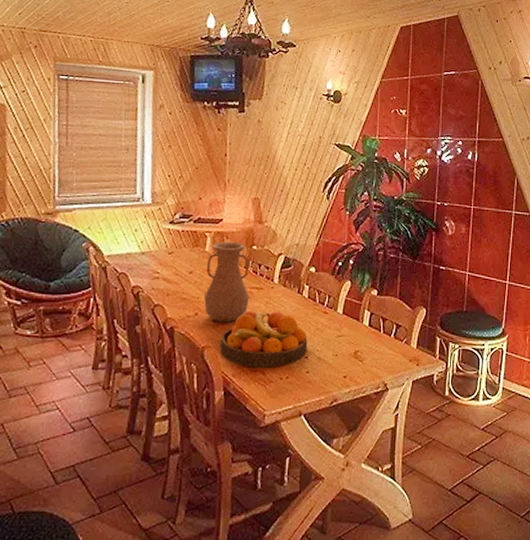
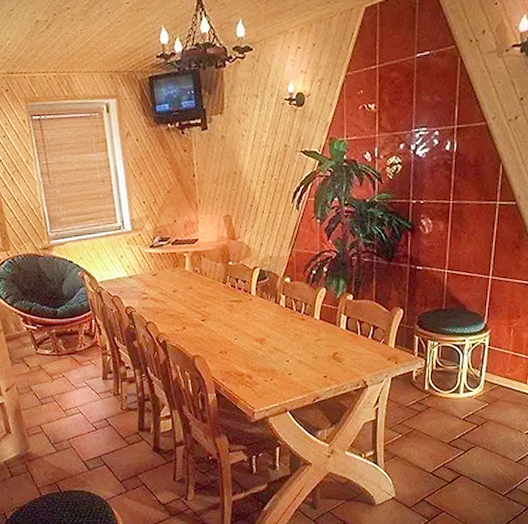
vase: present [204,241,250,323] -> none [188,259,230,335]
fruit bowl: present [219,310,308,368] -> none [207,321,288,372]

